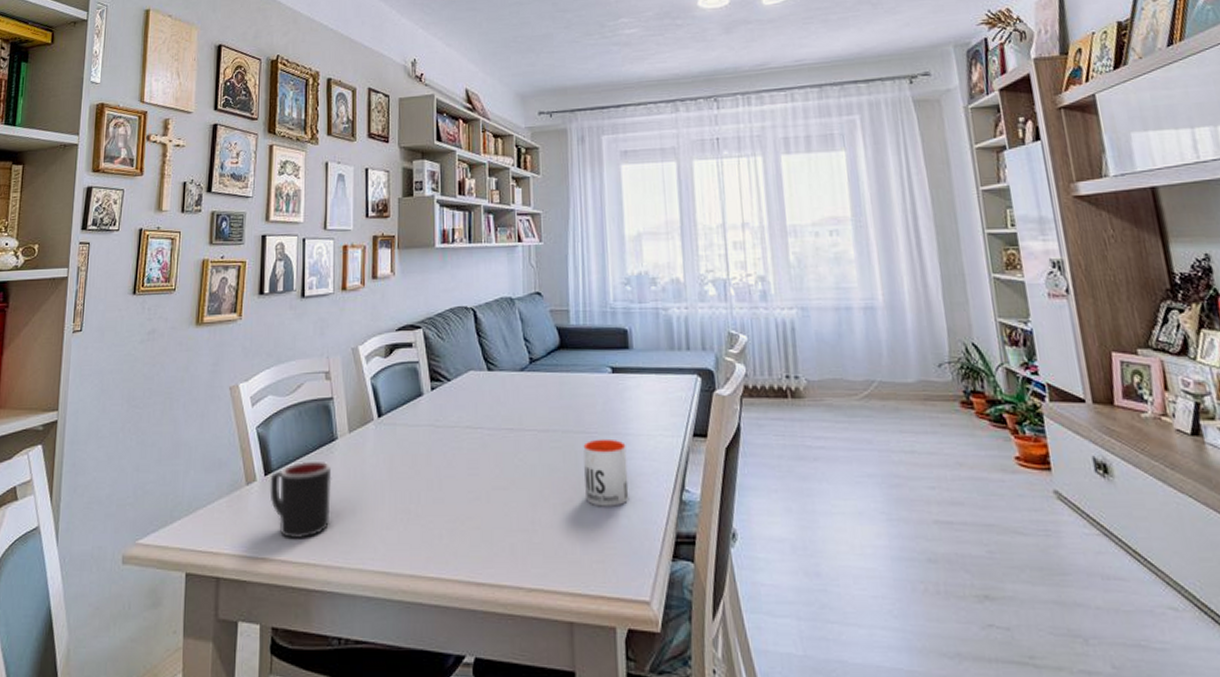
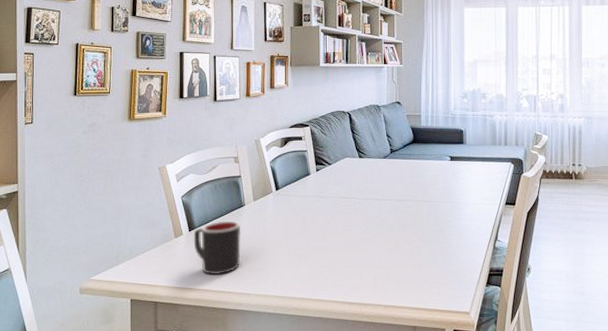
mug: present [583,438,629,507] -> none [428,206,459,252]

